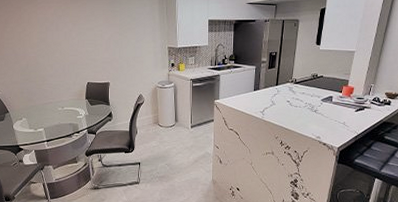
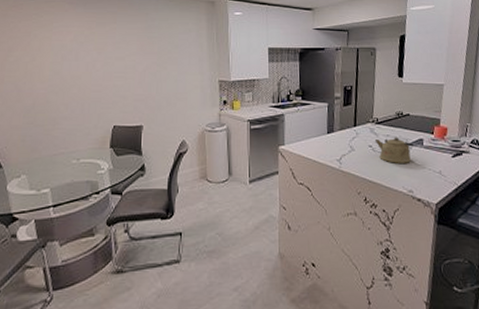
kettle: none [292,94,325,115] -> present [374,137,415,163]

